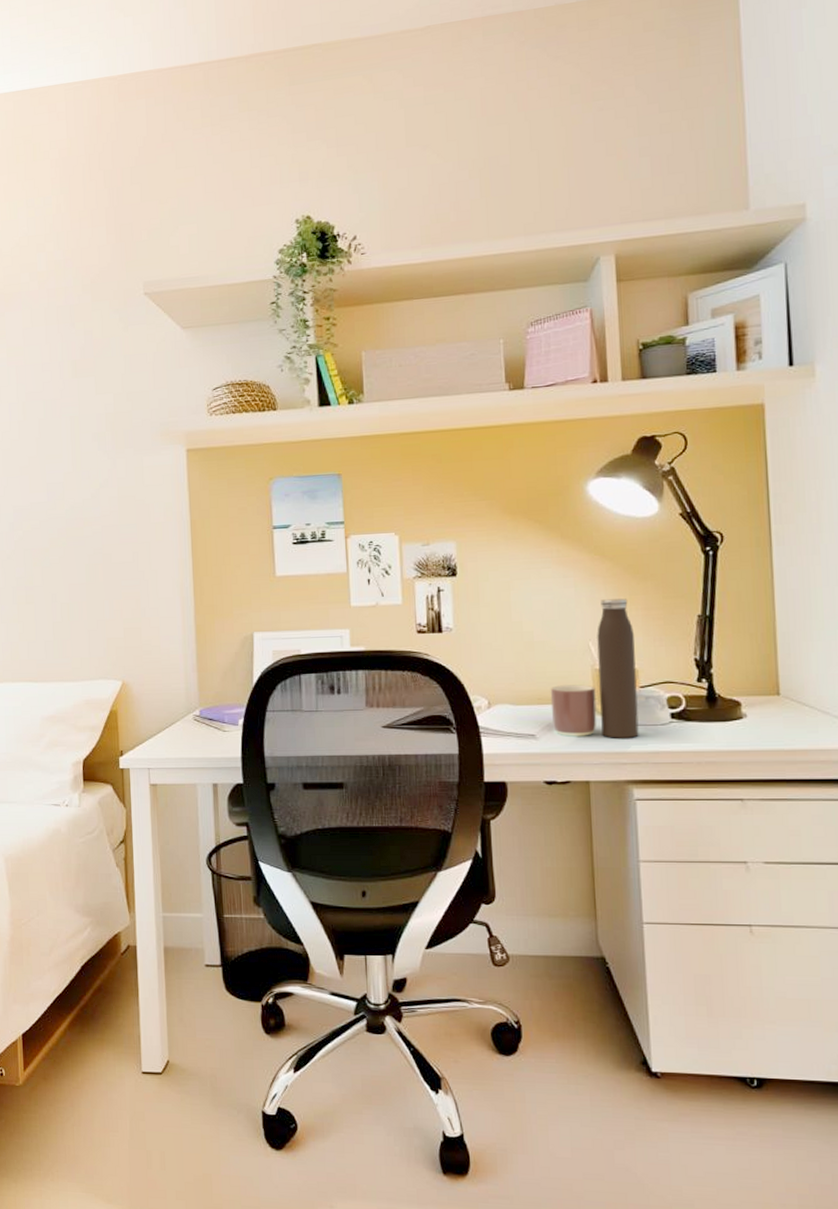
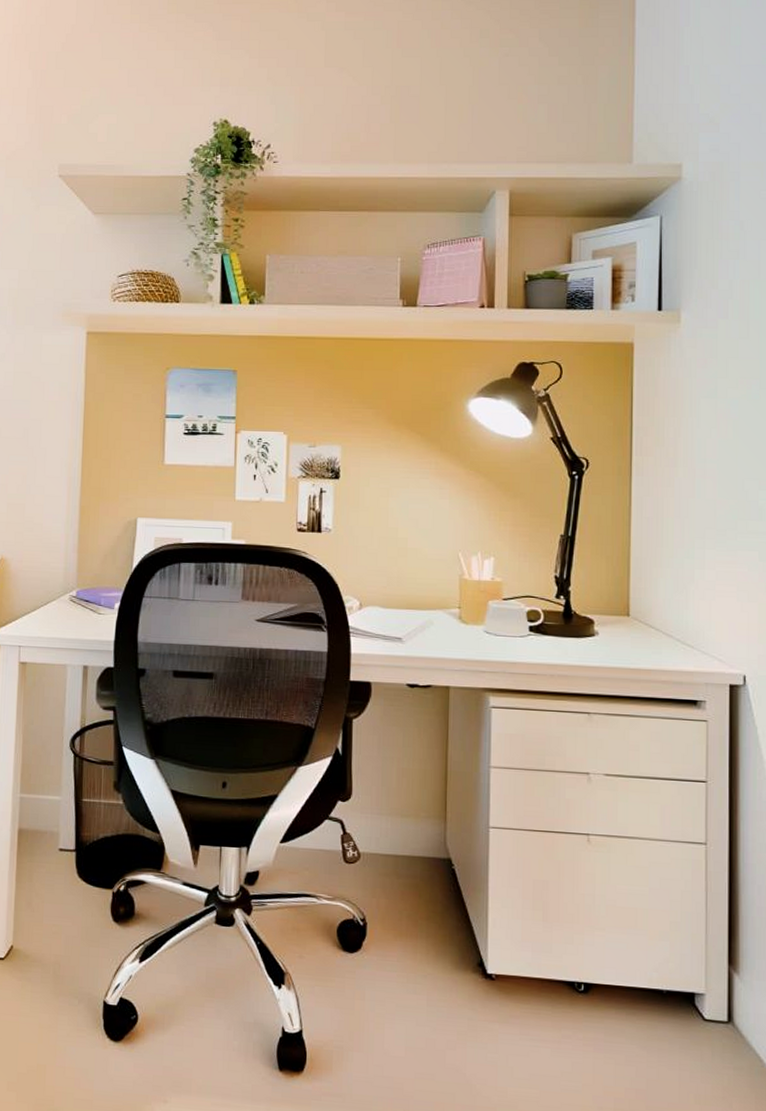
mug: present [550,684,597,737] -> none [418,592,462,643]
water bottle: present [597,599,639,738] -> none [464,513,501,648]

